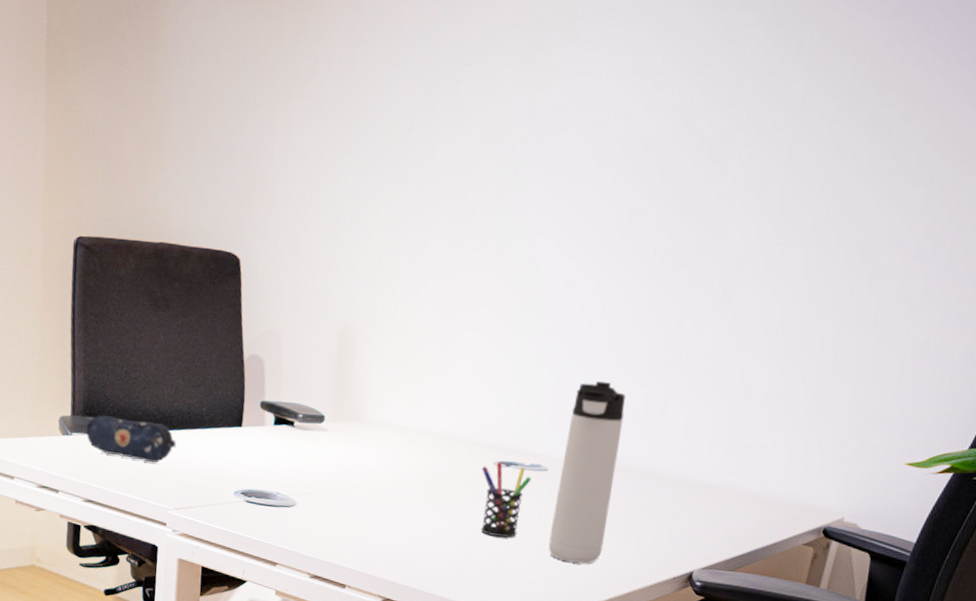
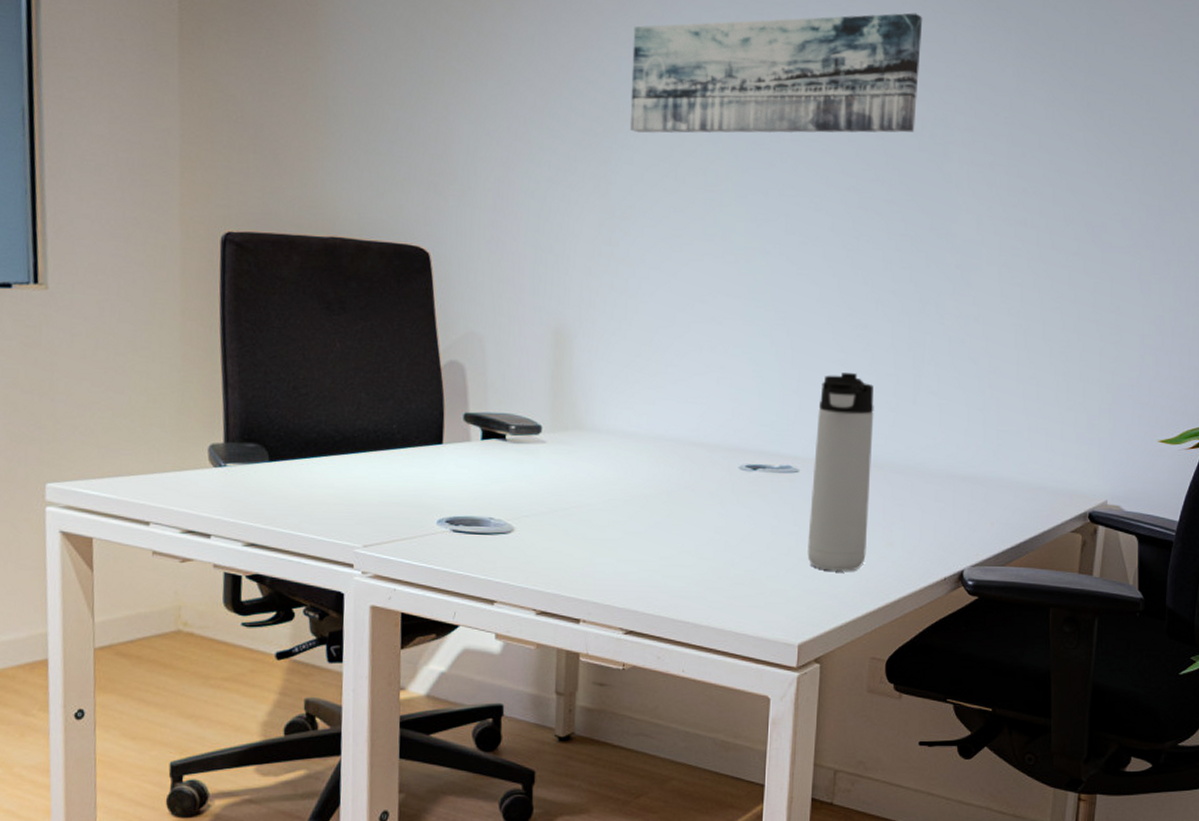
pencil case: present [86,415,176,463] -> none [244,440,362,494]
wall art: none [420,26,714,150] -> present [629,13,923,134]
pen holder: present [481,461,532,538] -> none [726,465,782,549]

